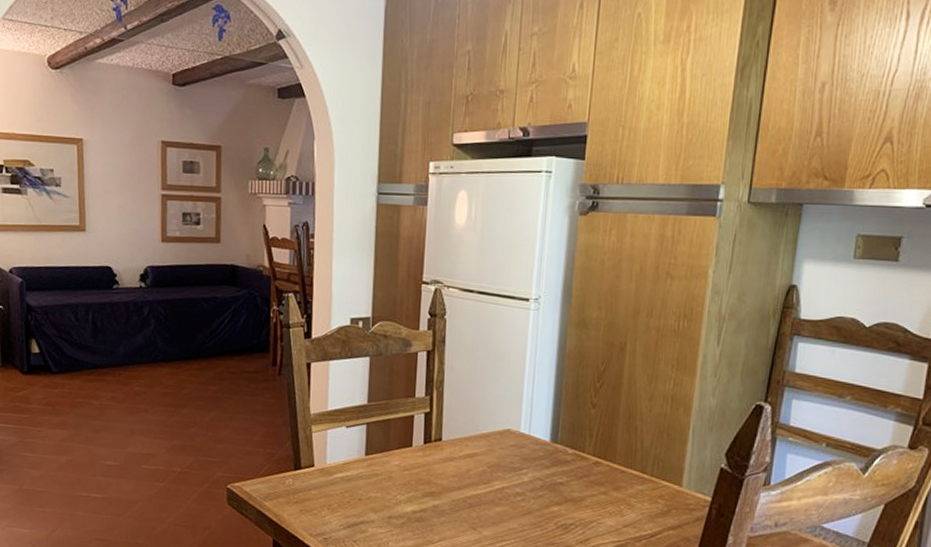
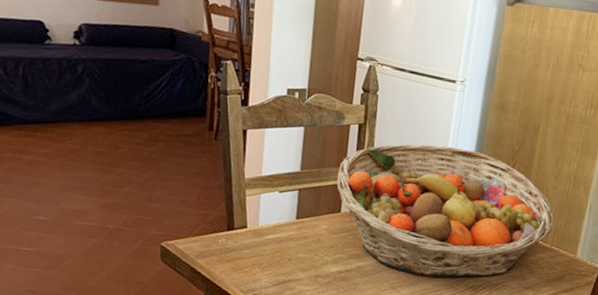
fruit basket: none [406,369,652,516] -> present [336,144,554,278]

